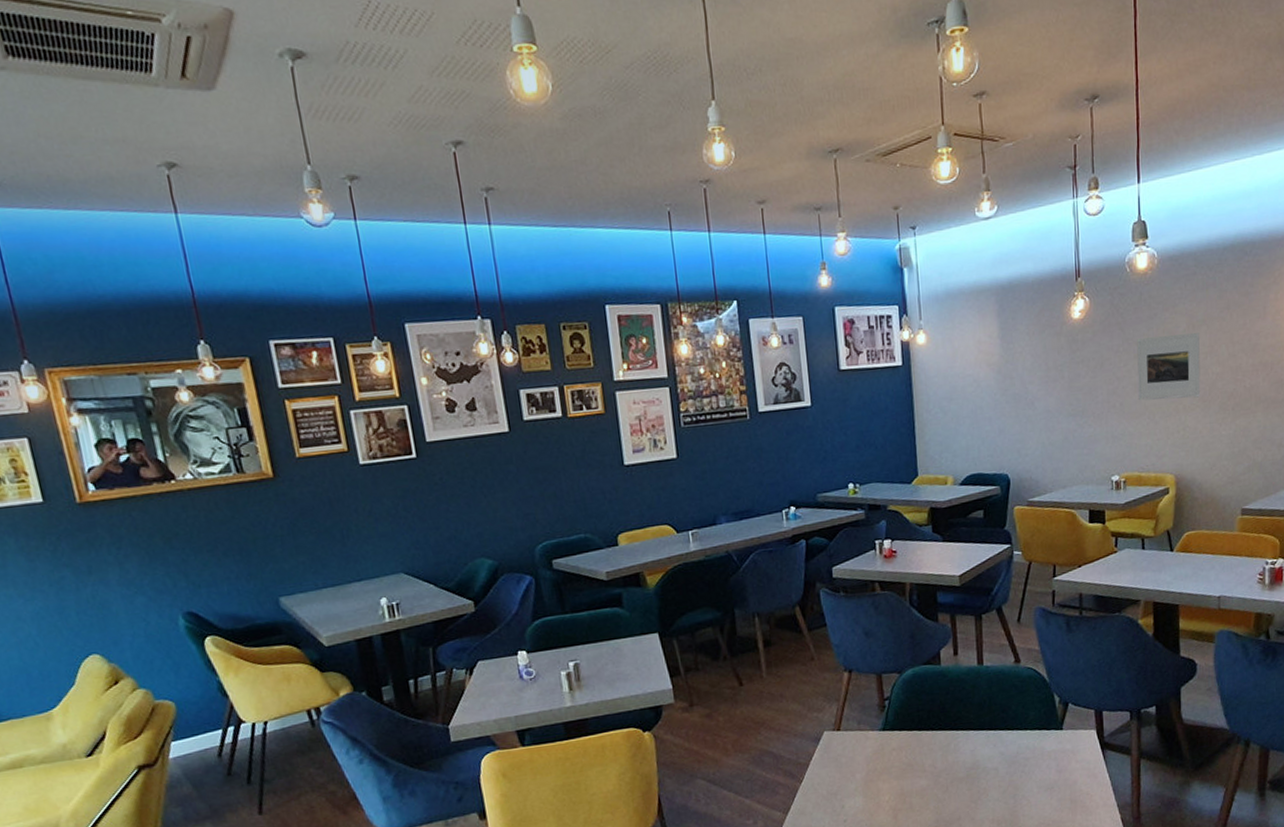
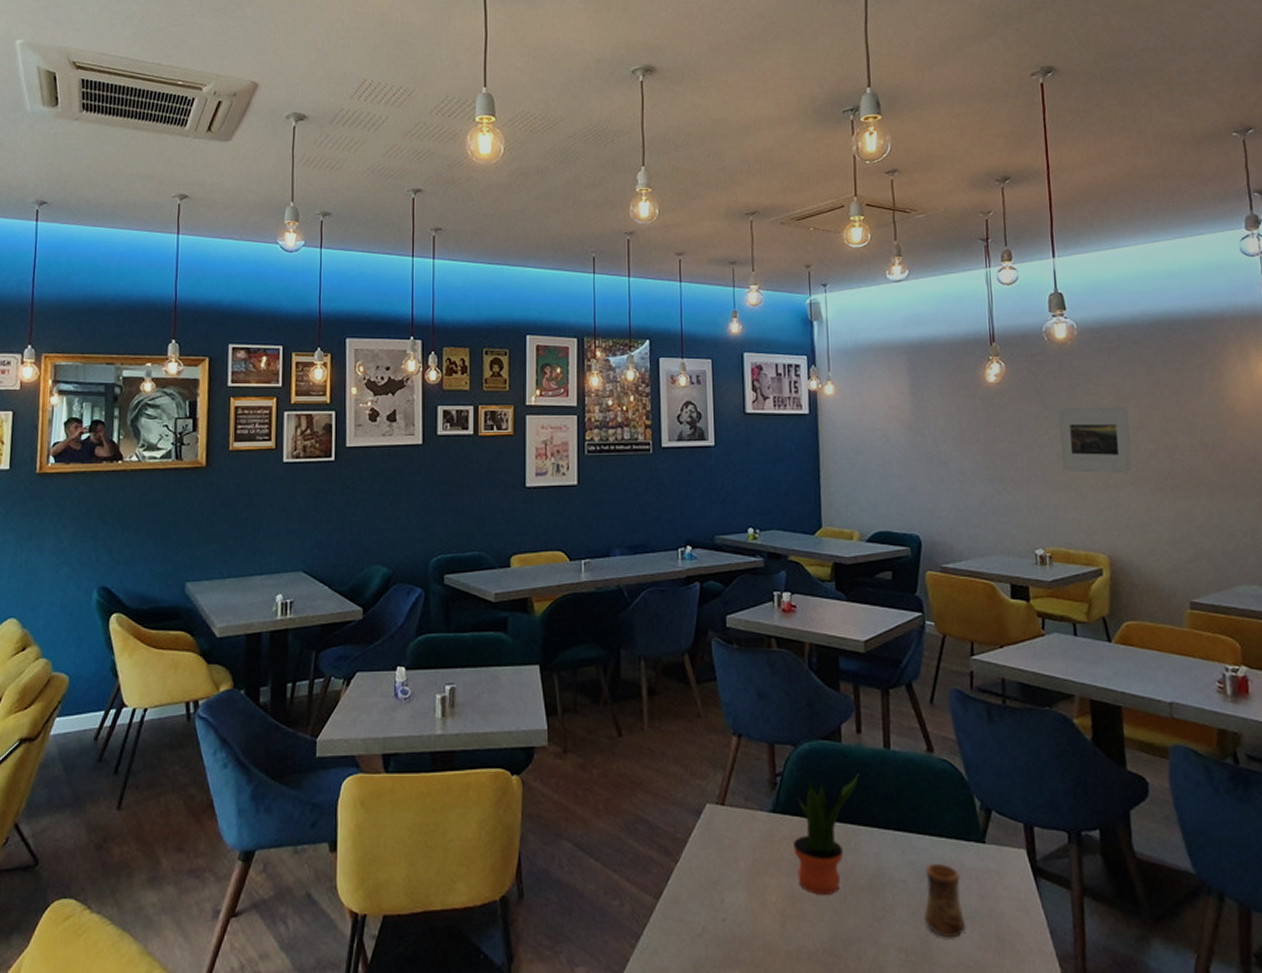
potted plant: none [901,689,958,790] -> present [793,774,860,895]
cup: none [1012,749,1046,807] -> present [923,863,966,939]

